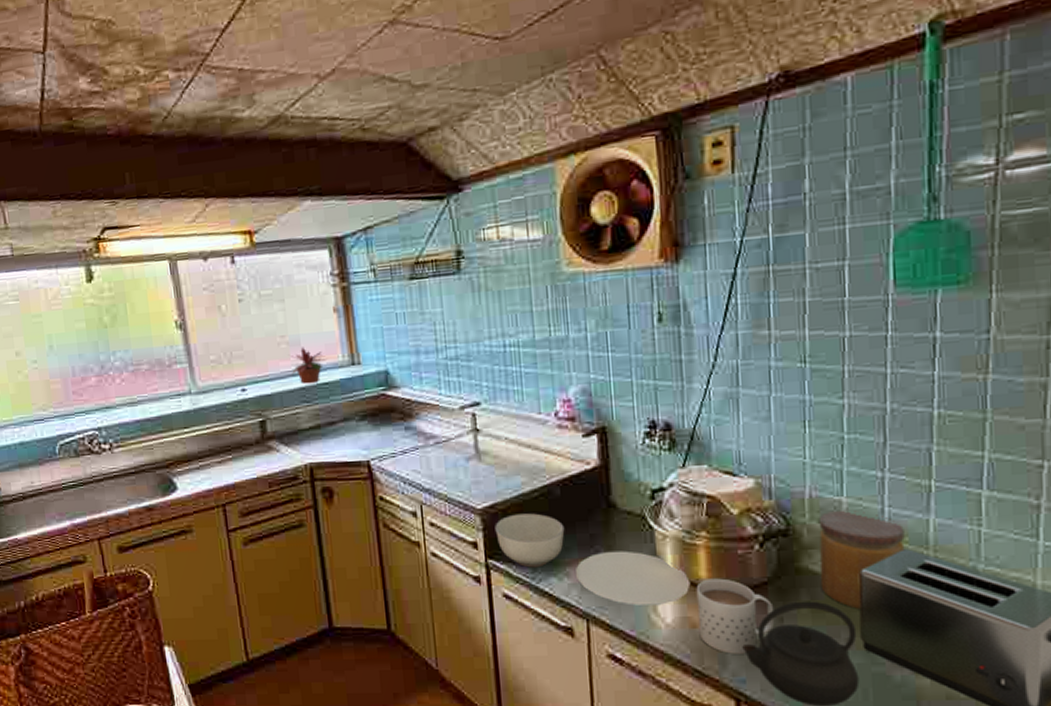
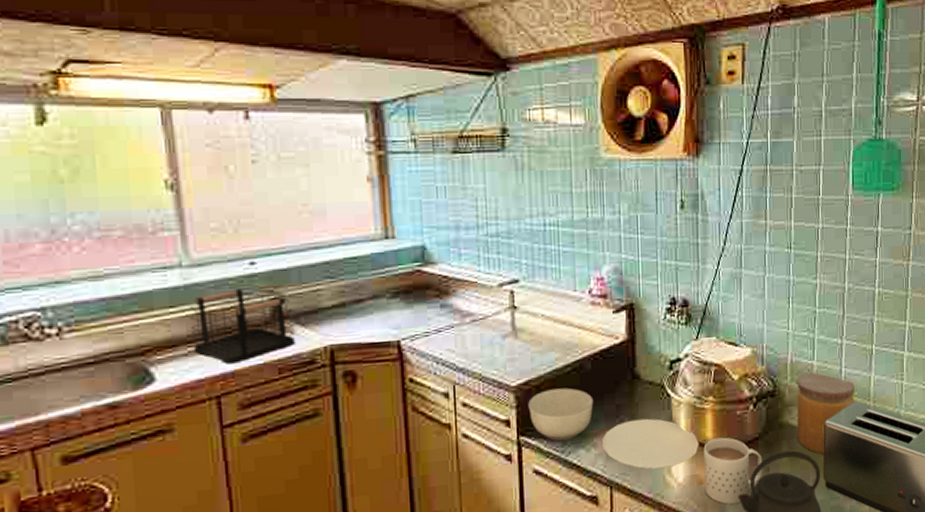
dish rack: none [198,412,281,478] -> present [189,288,295,365]
potted plant: present [290,347,327,384] -> none [313,217,357,258]

